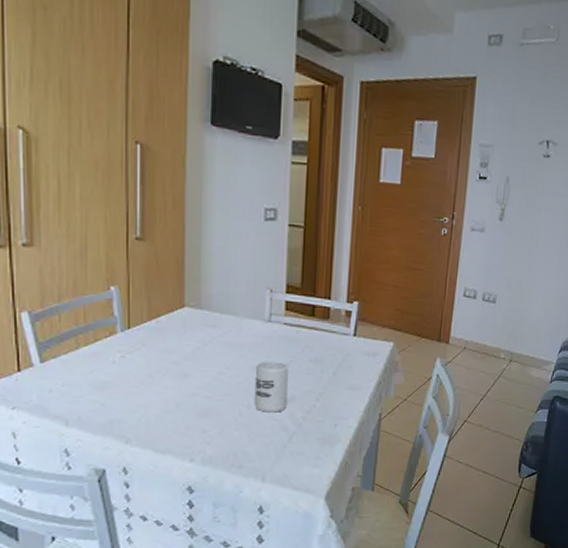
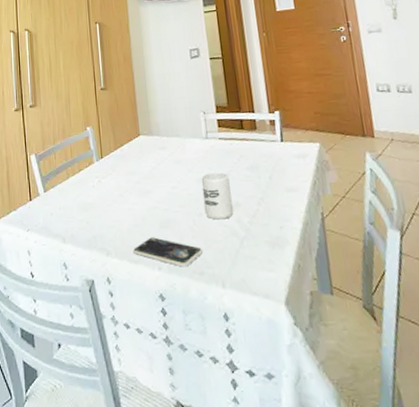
smartphone: none [159,426,245,460] -> present [132,237,202,267]

